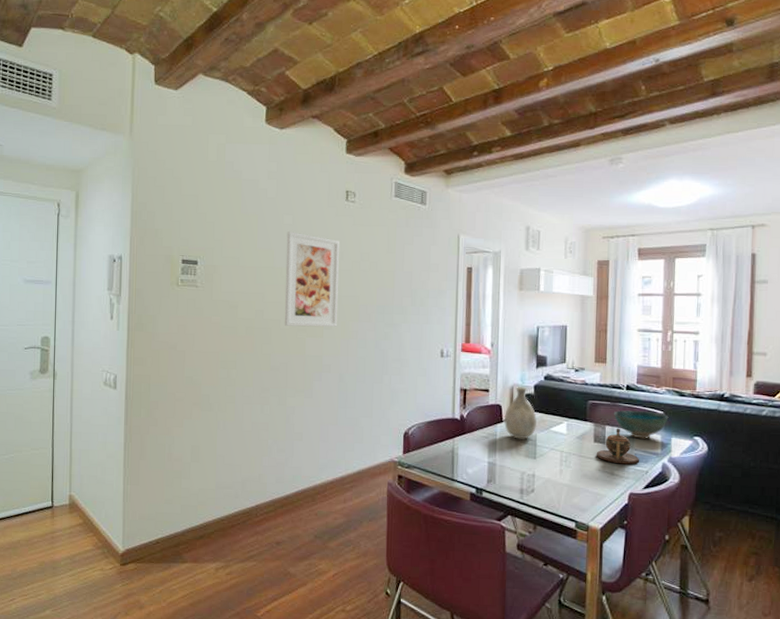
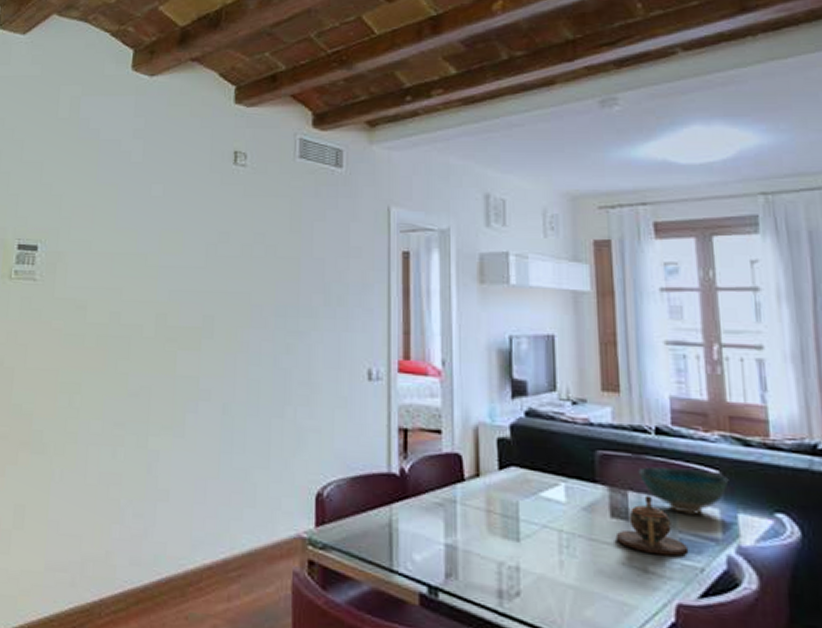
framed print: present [284,231,339,327] -> none [149,206,225,336]
vase: present [504,386,537,440] -> none [466,425,519,510]

